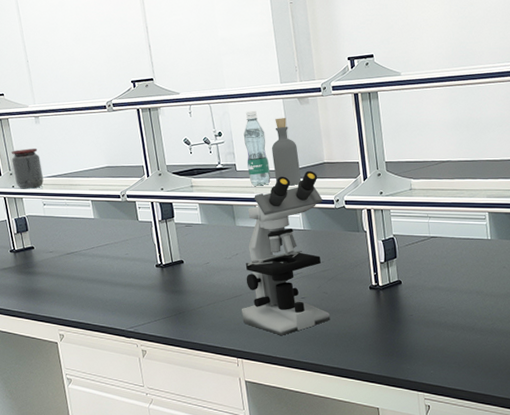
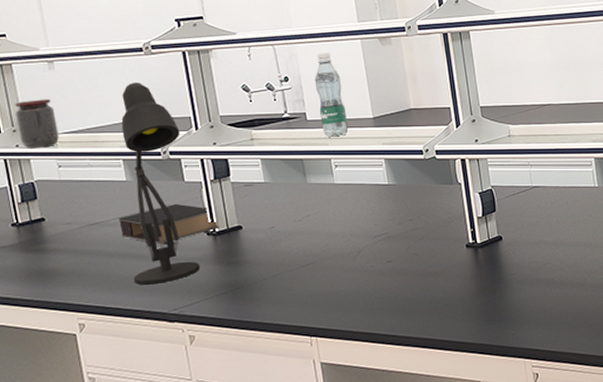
book: none [88,239,165,273] -> present [118,203,218,244]
desk lamp: none [90,135,150,306] -> present [121,83,200,285]
microscope: present [241,170,330,335] -> none [314,118,422,306]
bottle: present [271,118,301,186] -> none [348,60,384,136]

